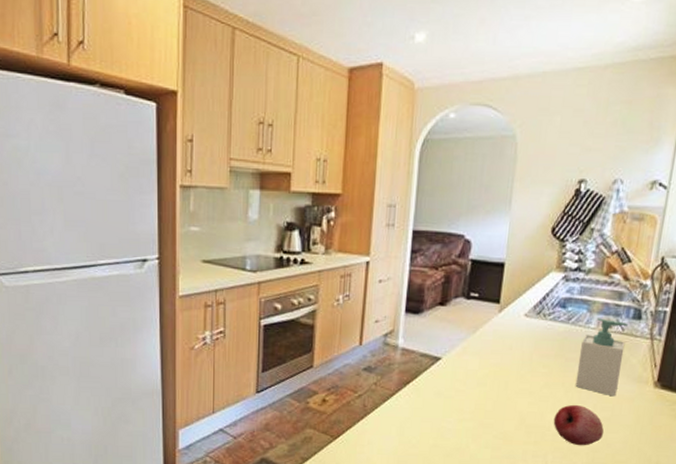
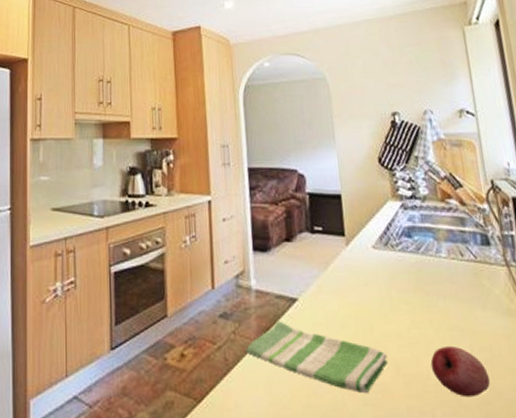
dish towel: none [384,376,515,439] -> present [246,321,388,394]
soap bottle: present [575,318,628,397] -> none [437,246,490,334]

